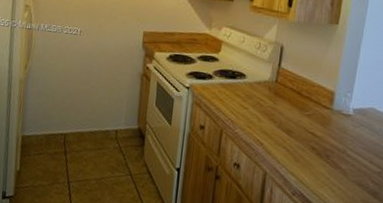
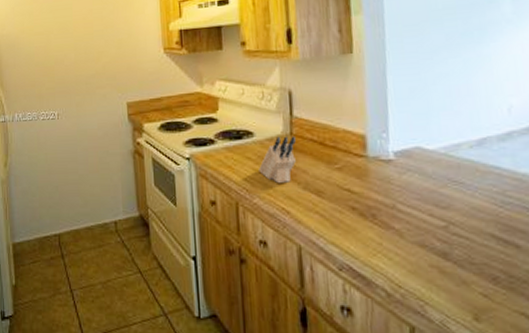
knife block: none [244,81,279,120] -> present [259,136,296,183]

